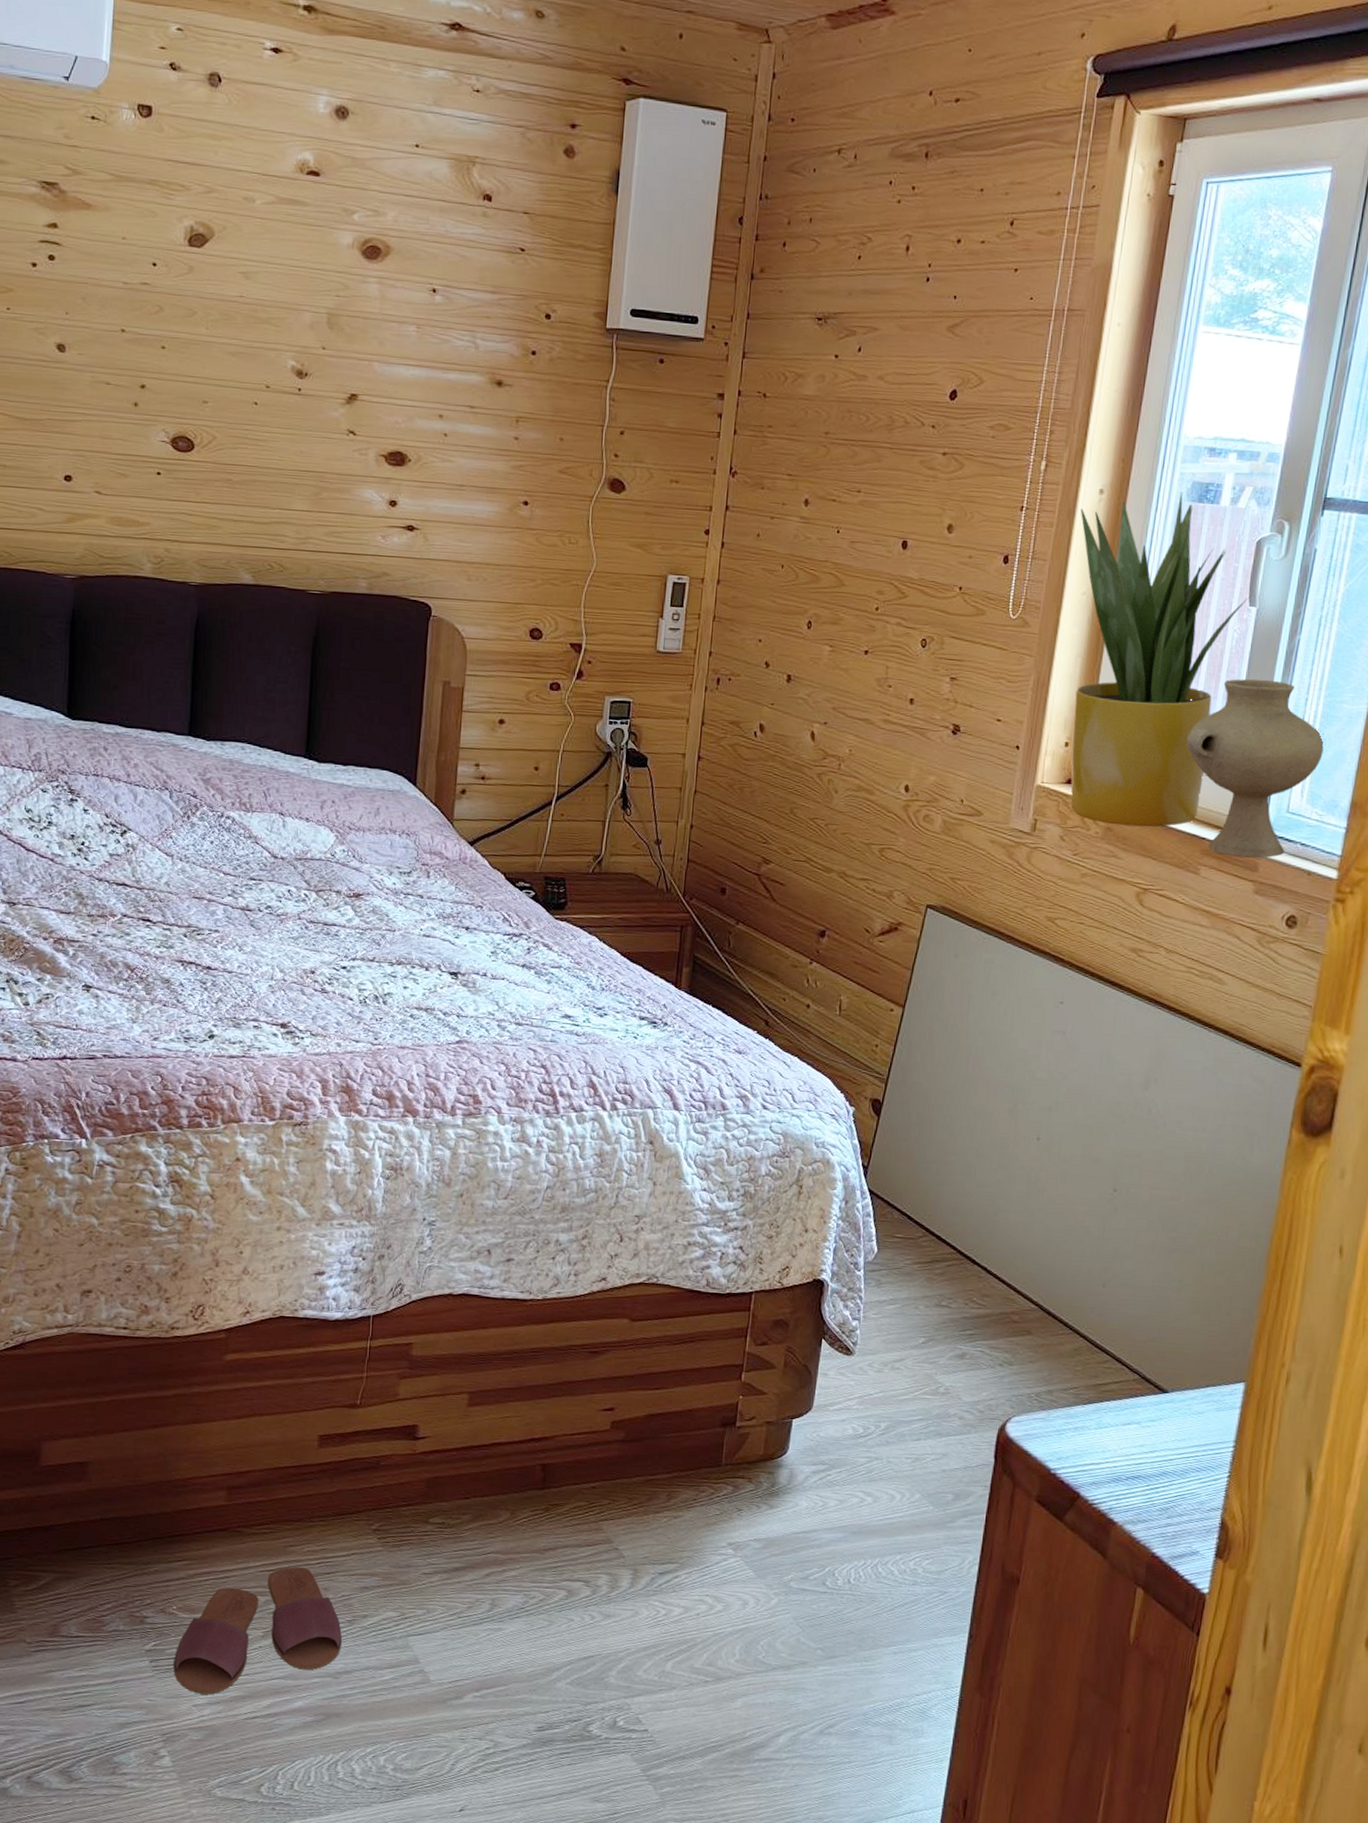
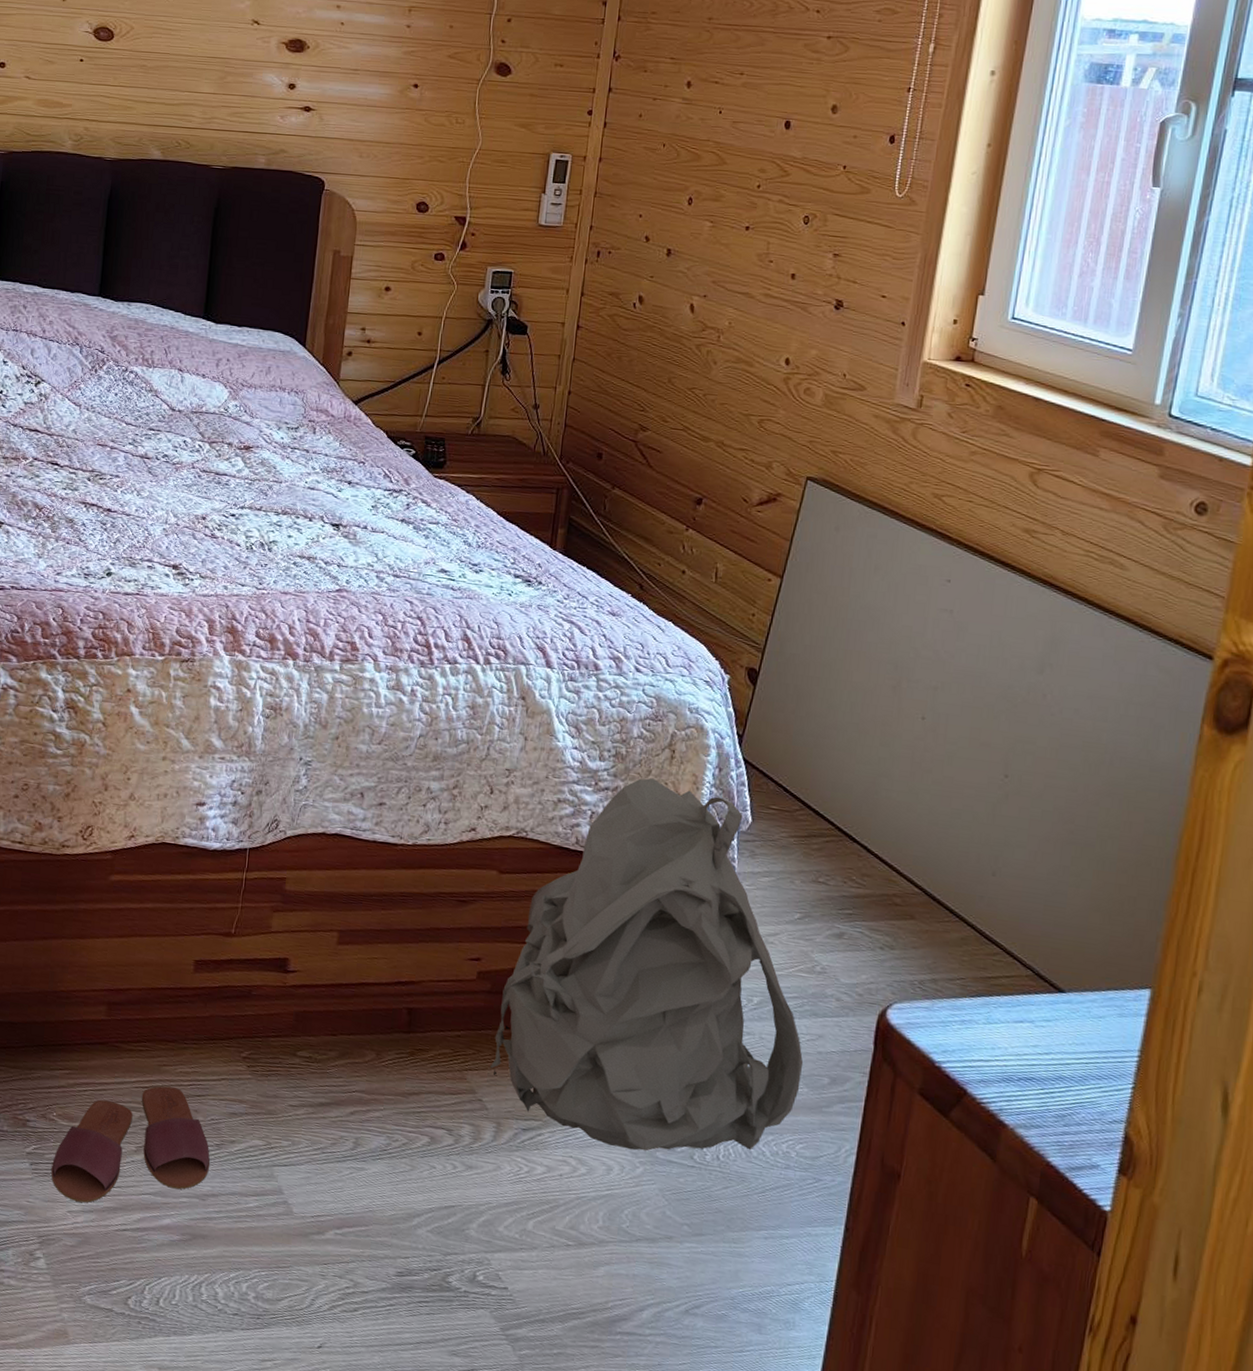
backpack: none [626,1214,929,1583] -> present [490,778,804,1151]
planter: present [1071,491,1250,828] -> none [959,73,1153,407]
vase: present [1186,678,1326,858] -> none [1084,259,1239,442]

